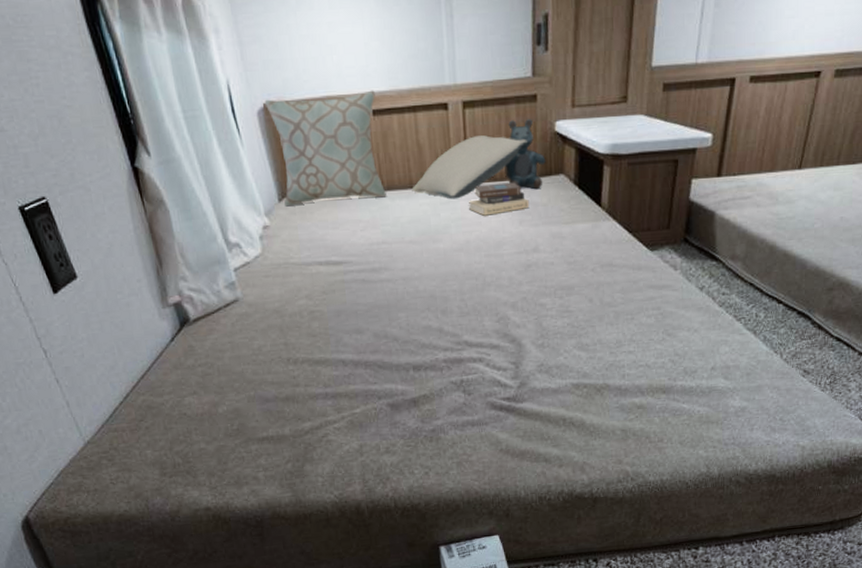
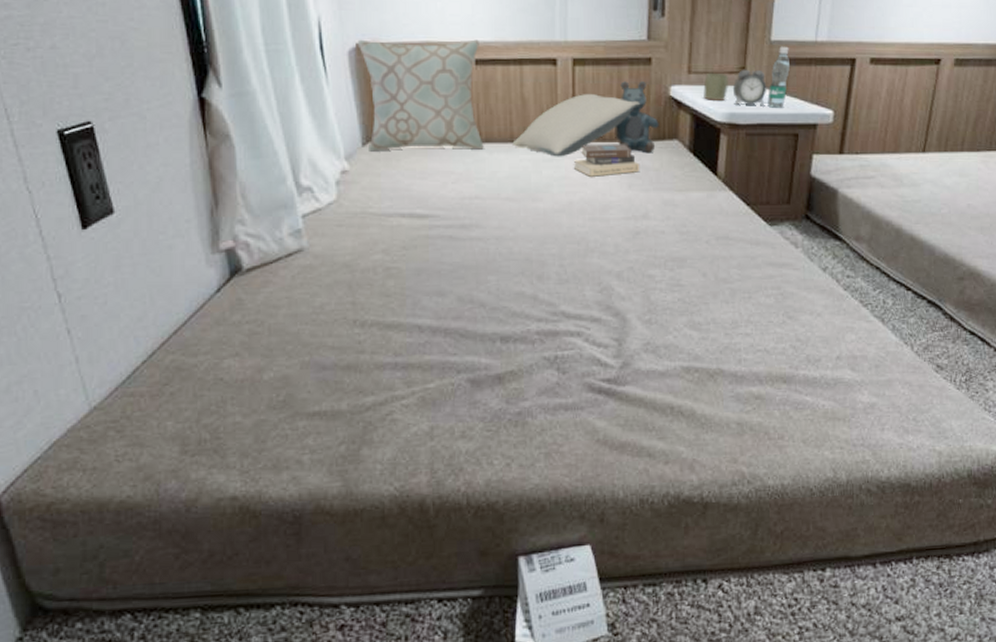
mug: none [587,104,611,133] -> present [703,72,728,100]
alarm clock: none [614,97,648,135] -> present [732,69,767,106]
bottle: none [648,71,671,136] -> present [767,46,791,108]

